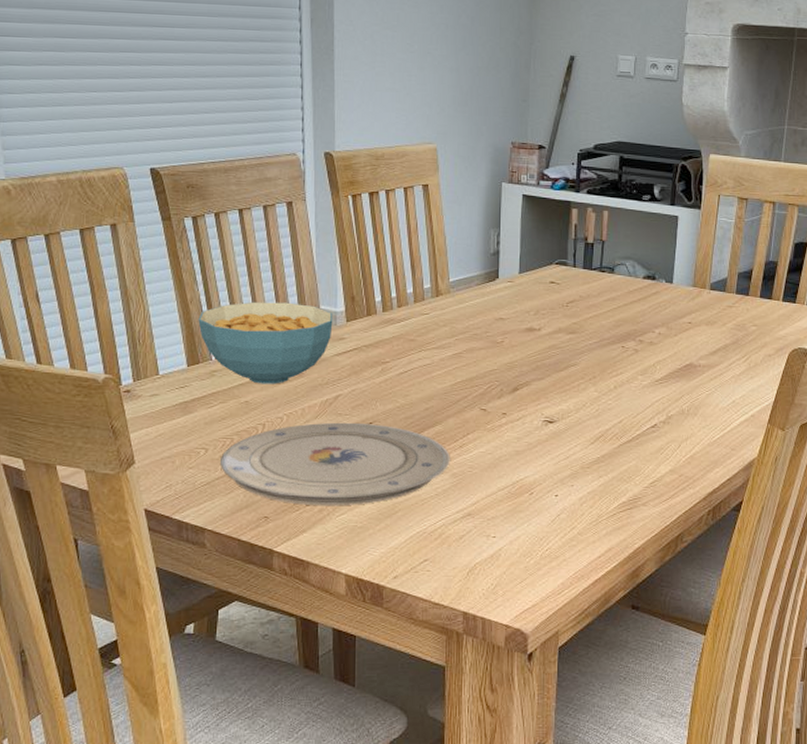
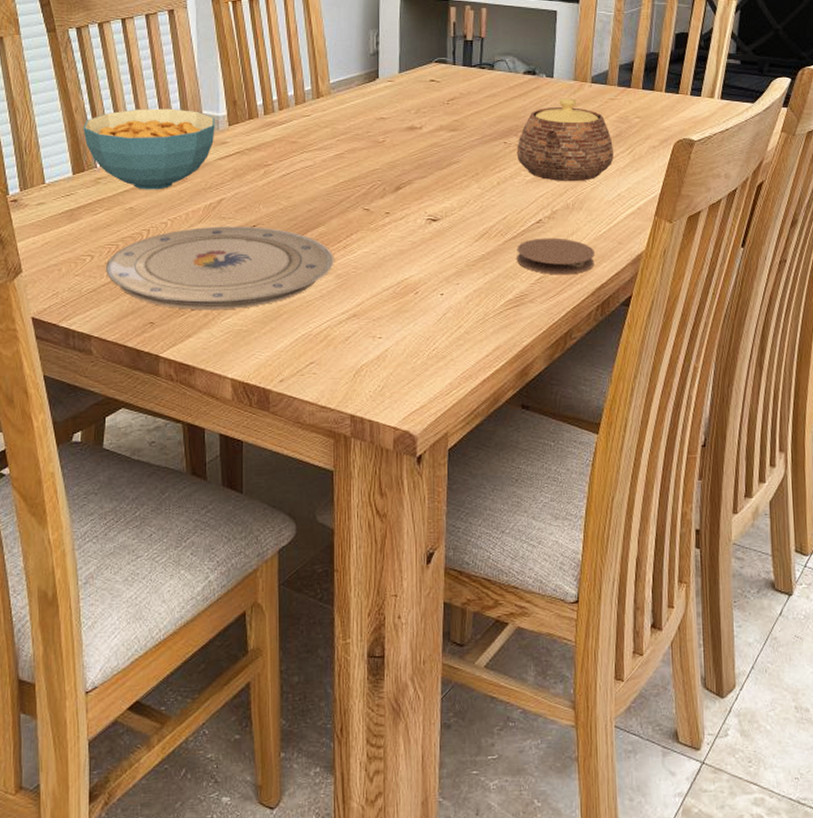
coaster: none [630,442,709,479] -> present [516,237,595,275]
teapot: none [634,304,729,388] -> present [516,99,614,182]

